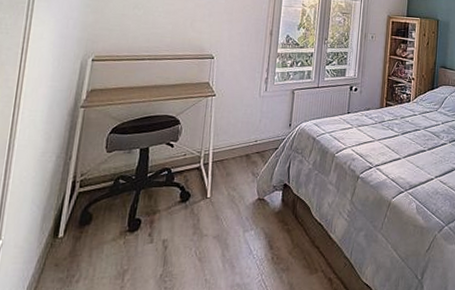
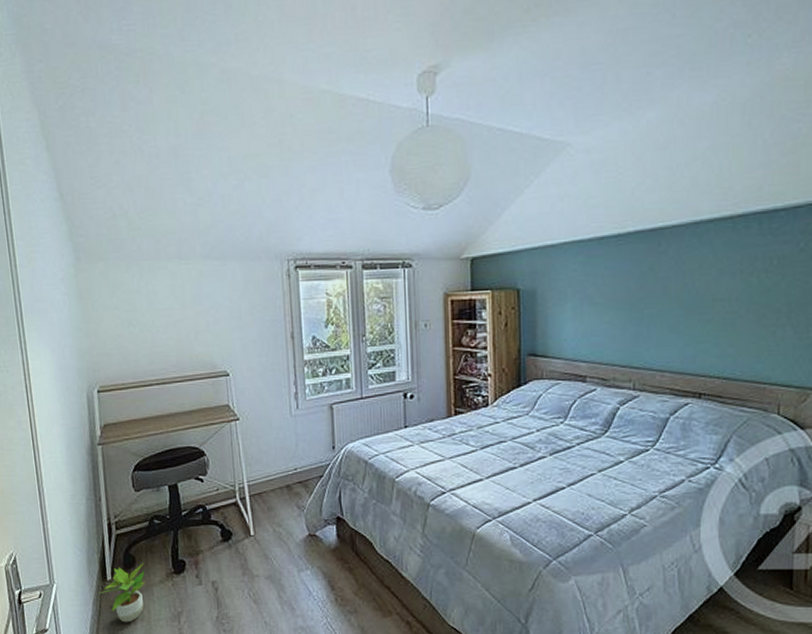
potted plant: none [47,219,101,281] -> present [100,562,146,623]

